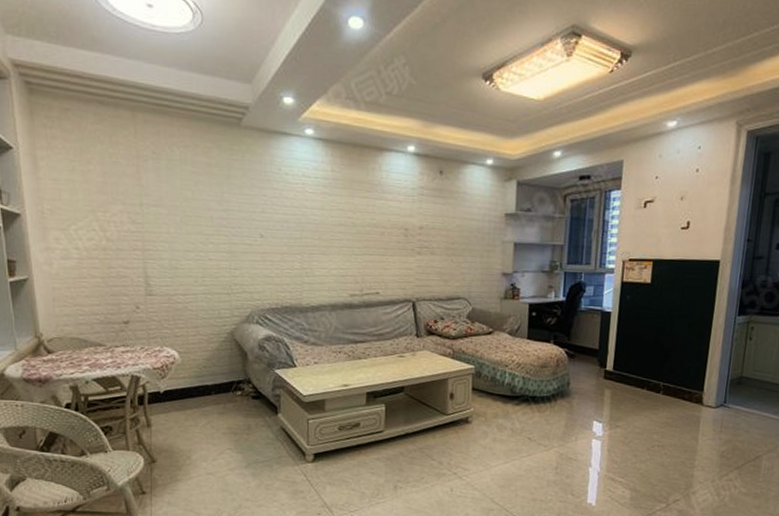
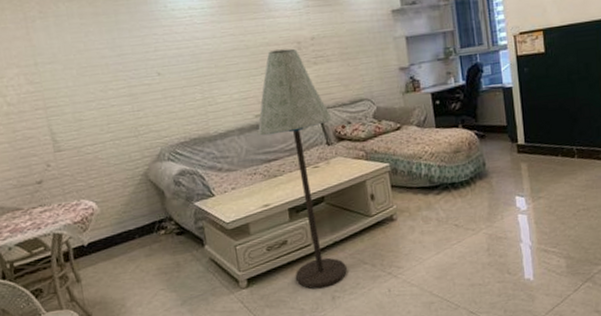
floor lamp: none [349,232,426,476] -> present [257,48,347,289]

